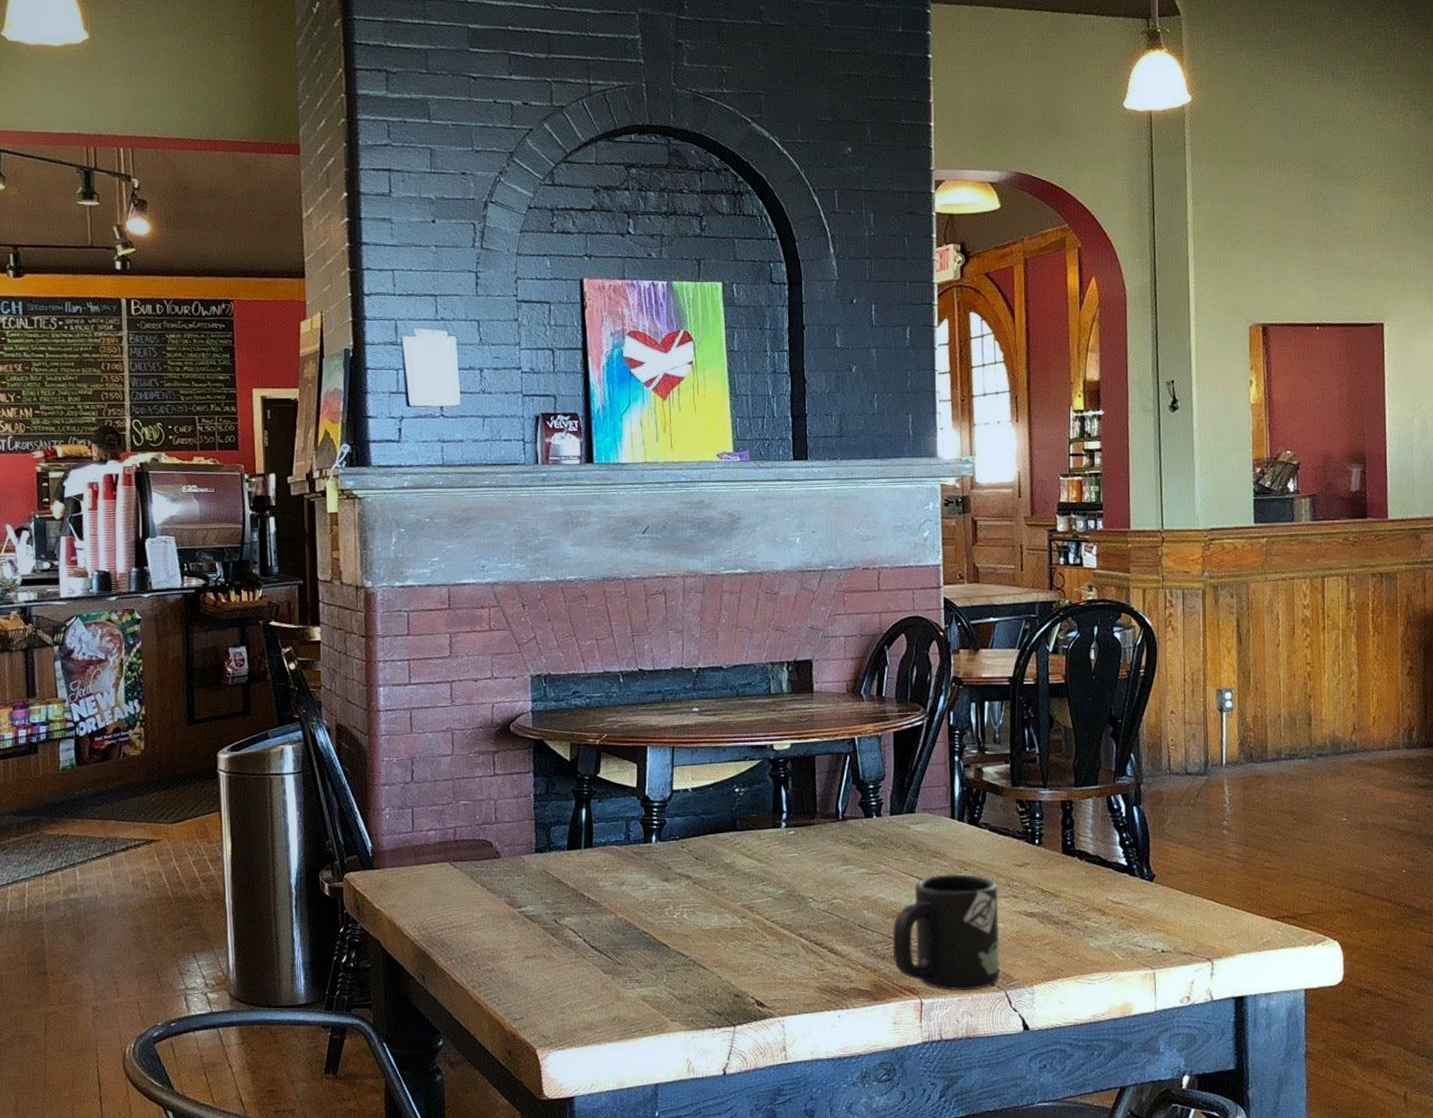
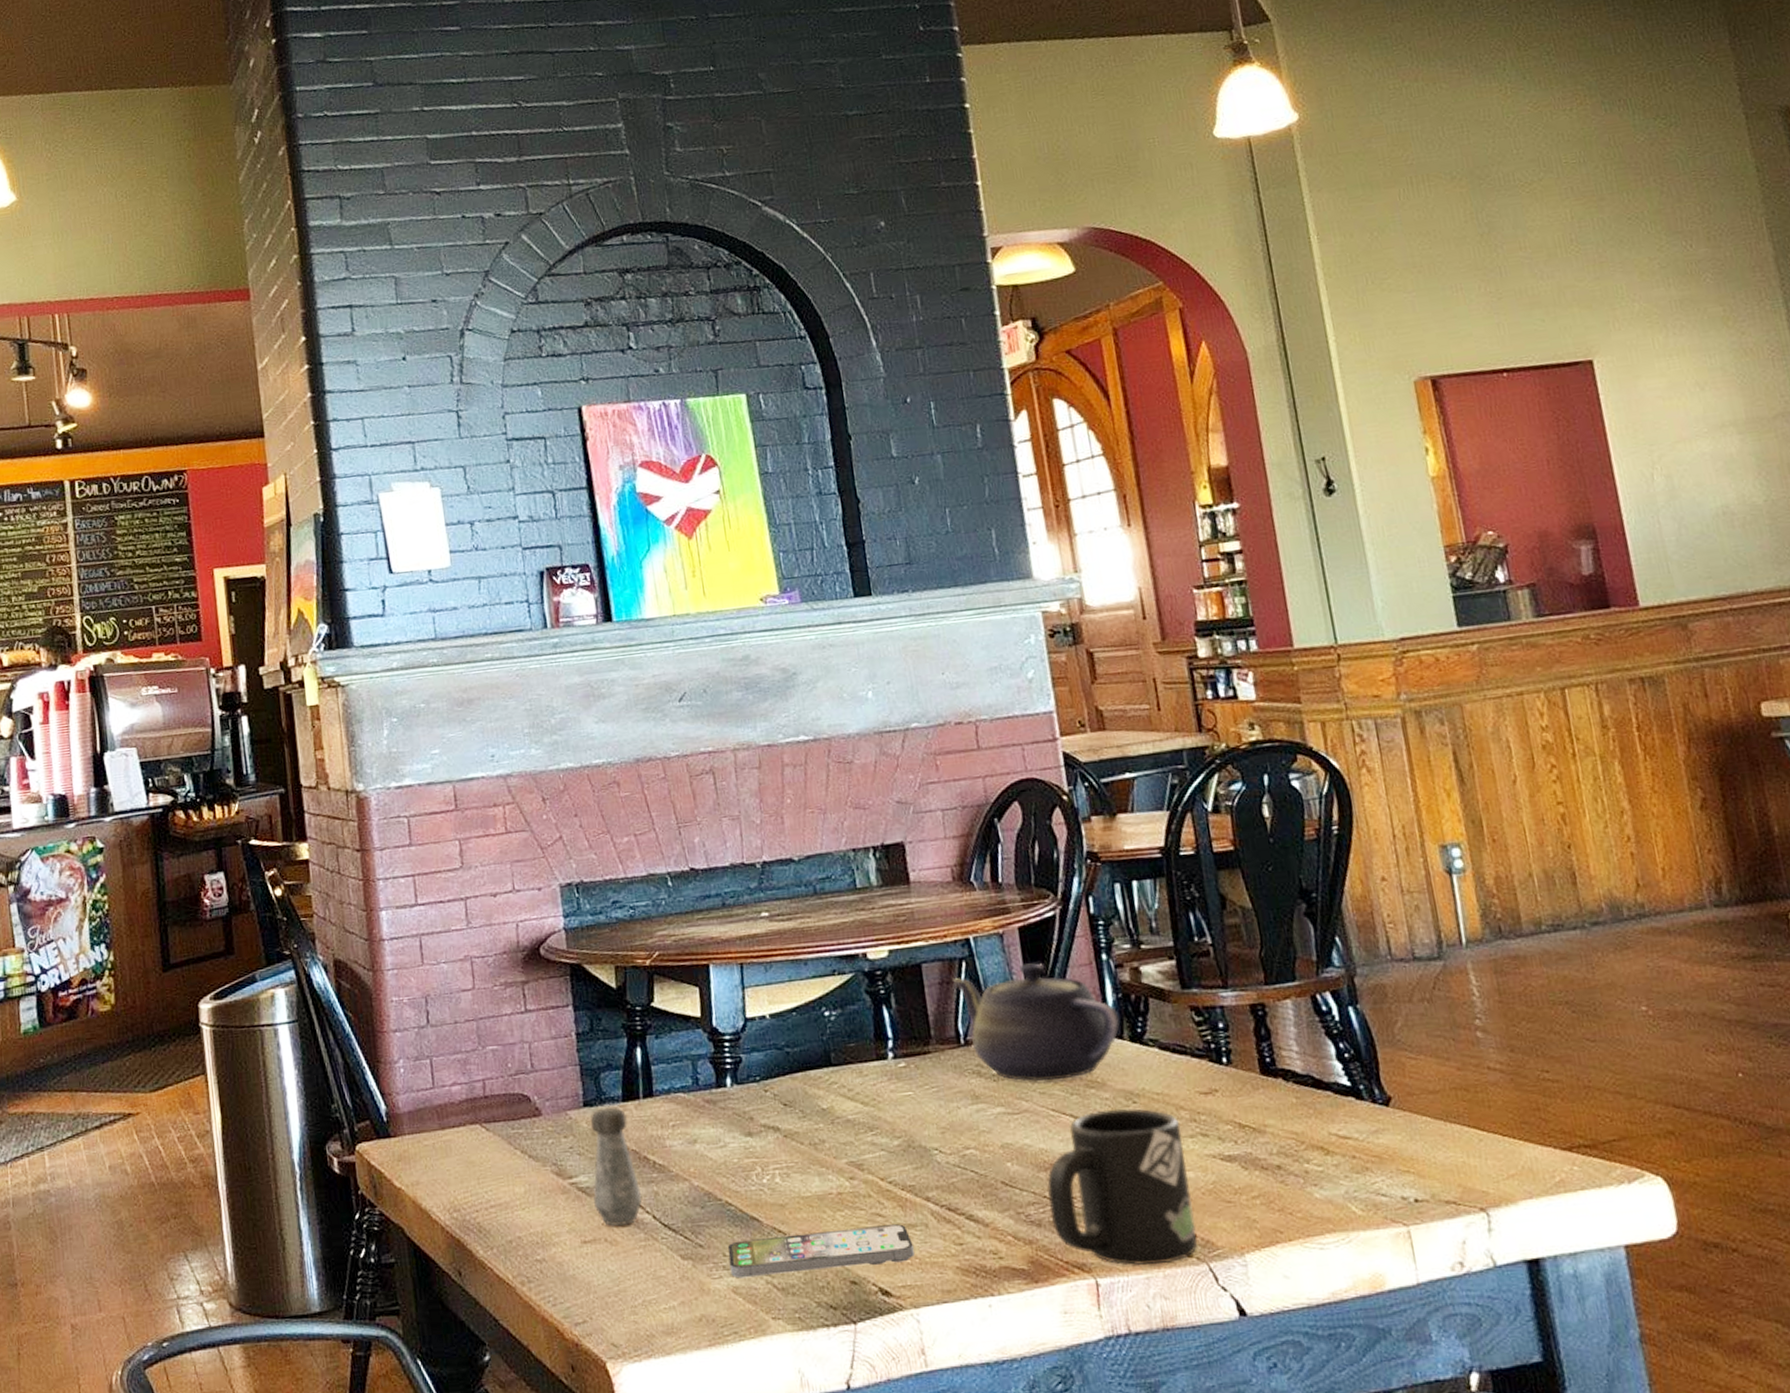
salt shaker: none [537,854,577,946] -> present [590,1107,643,1226]
smartphone: none [640,953,786,990] -> present [727,1224,915,1278]
teapot: none [837,760,963,851] -> present [951,963,1120,1082]

